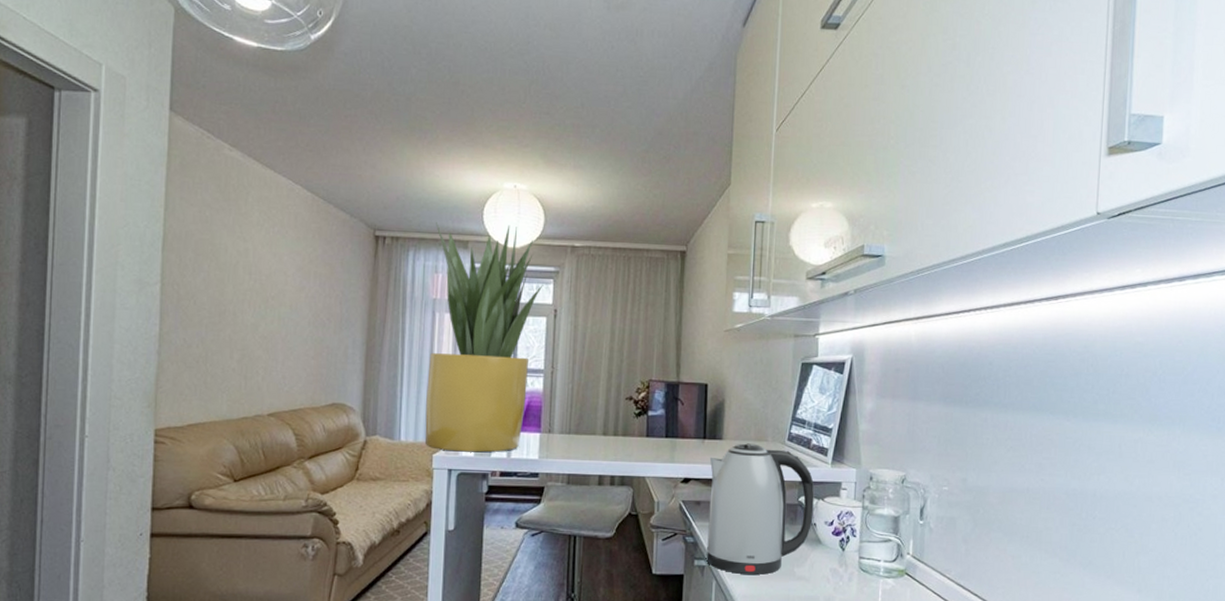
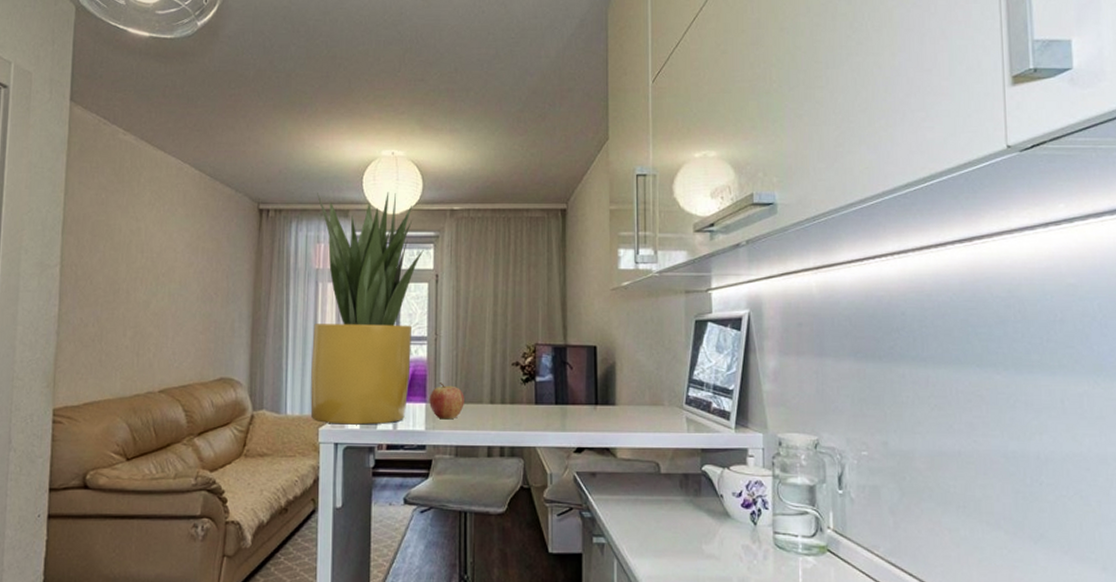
fruit: none [544,414,578,449] -> present [429,383,464,420]
kettle: present [706,443,815,575] -> none [603,408,719,553]

